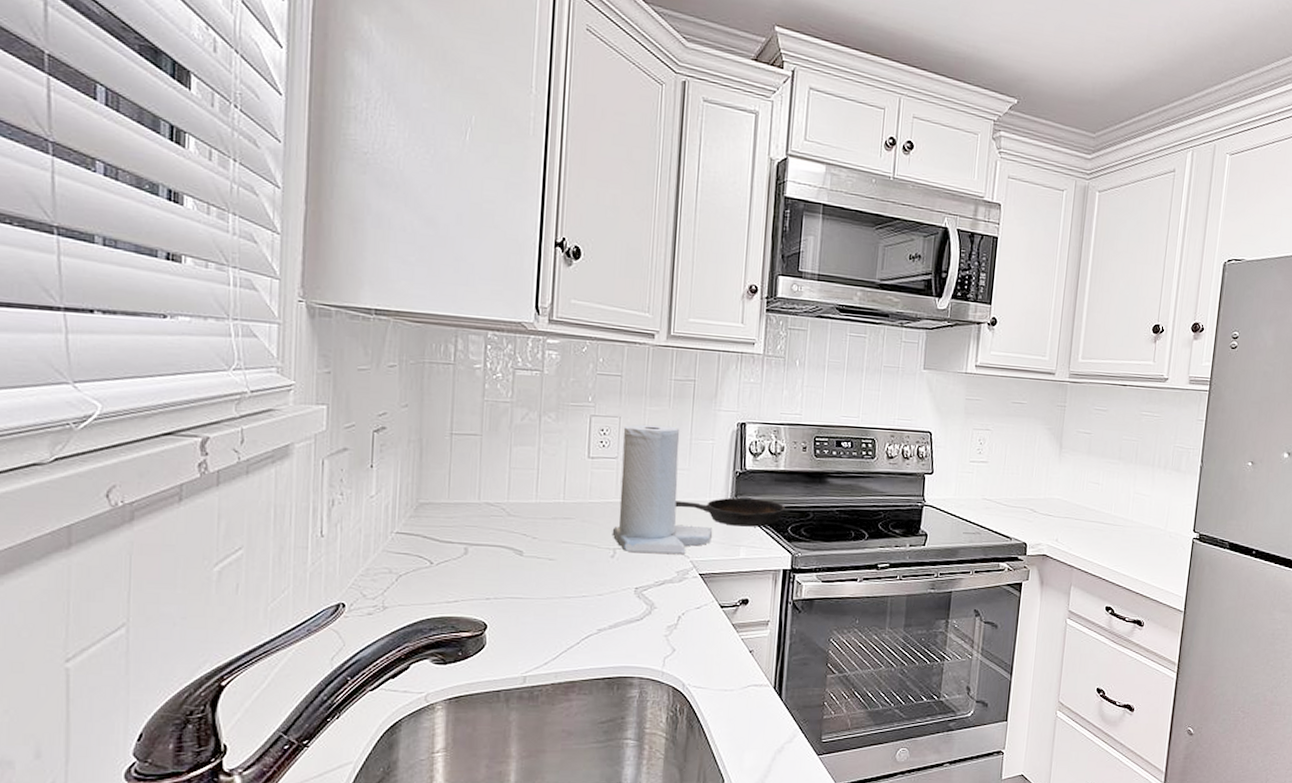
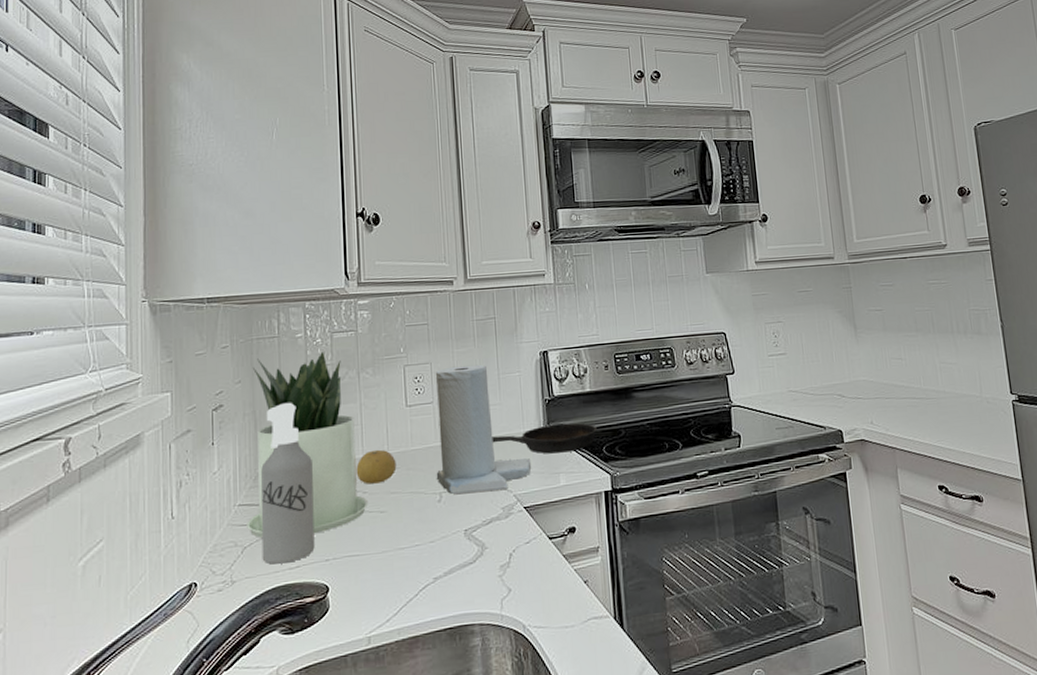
planter: none [404,384,538,572] -> present [247,352,369,538]
spray bottle: none [418,435,481,596] -> present [260,402,315,565]
fruit: none [527,496,572,531] -> present [356,449,397,484]

